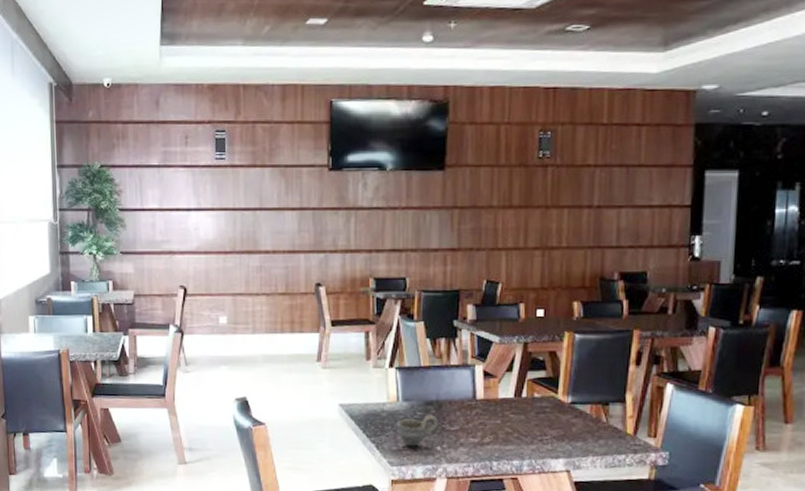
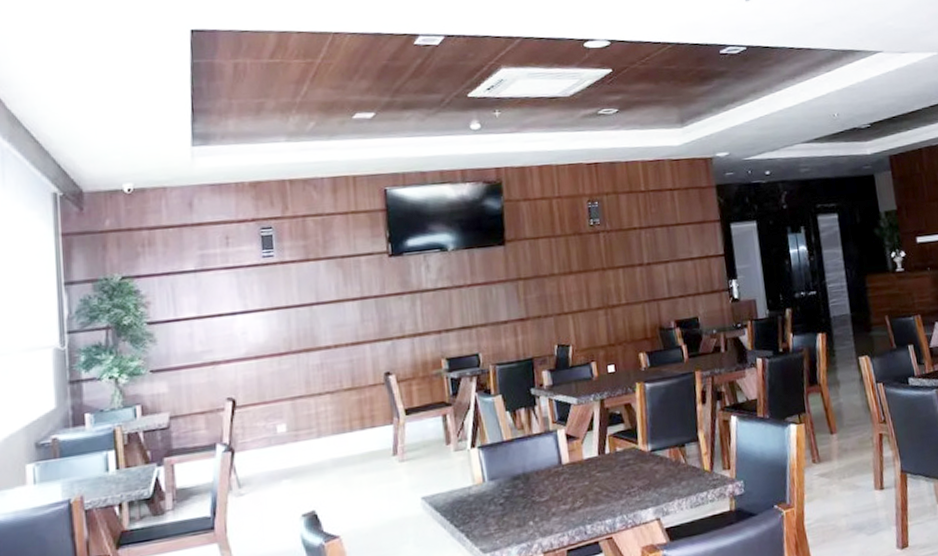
cup: present [398,414,438,447] -> none [486,489,527,528]

